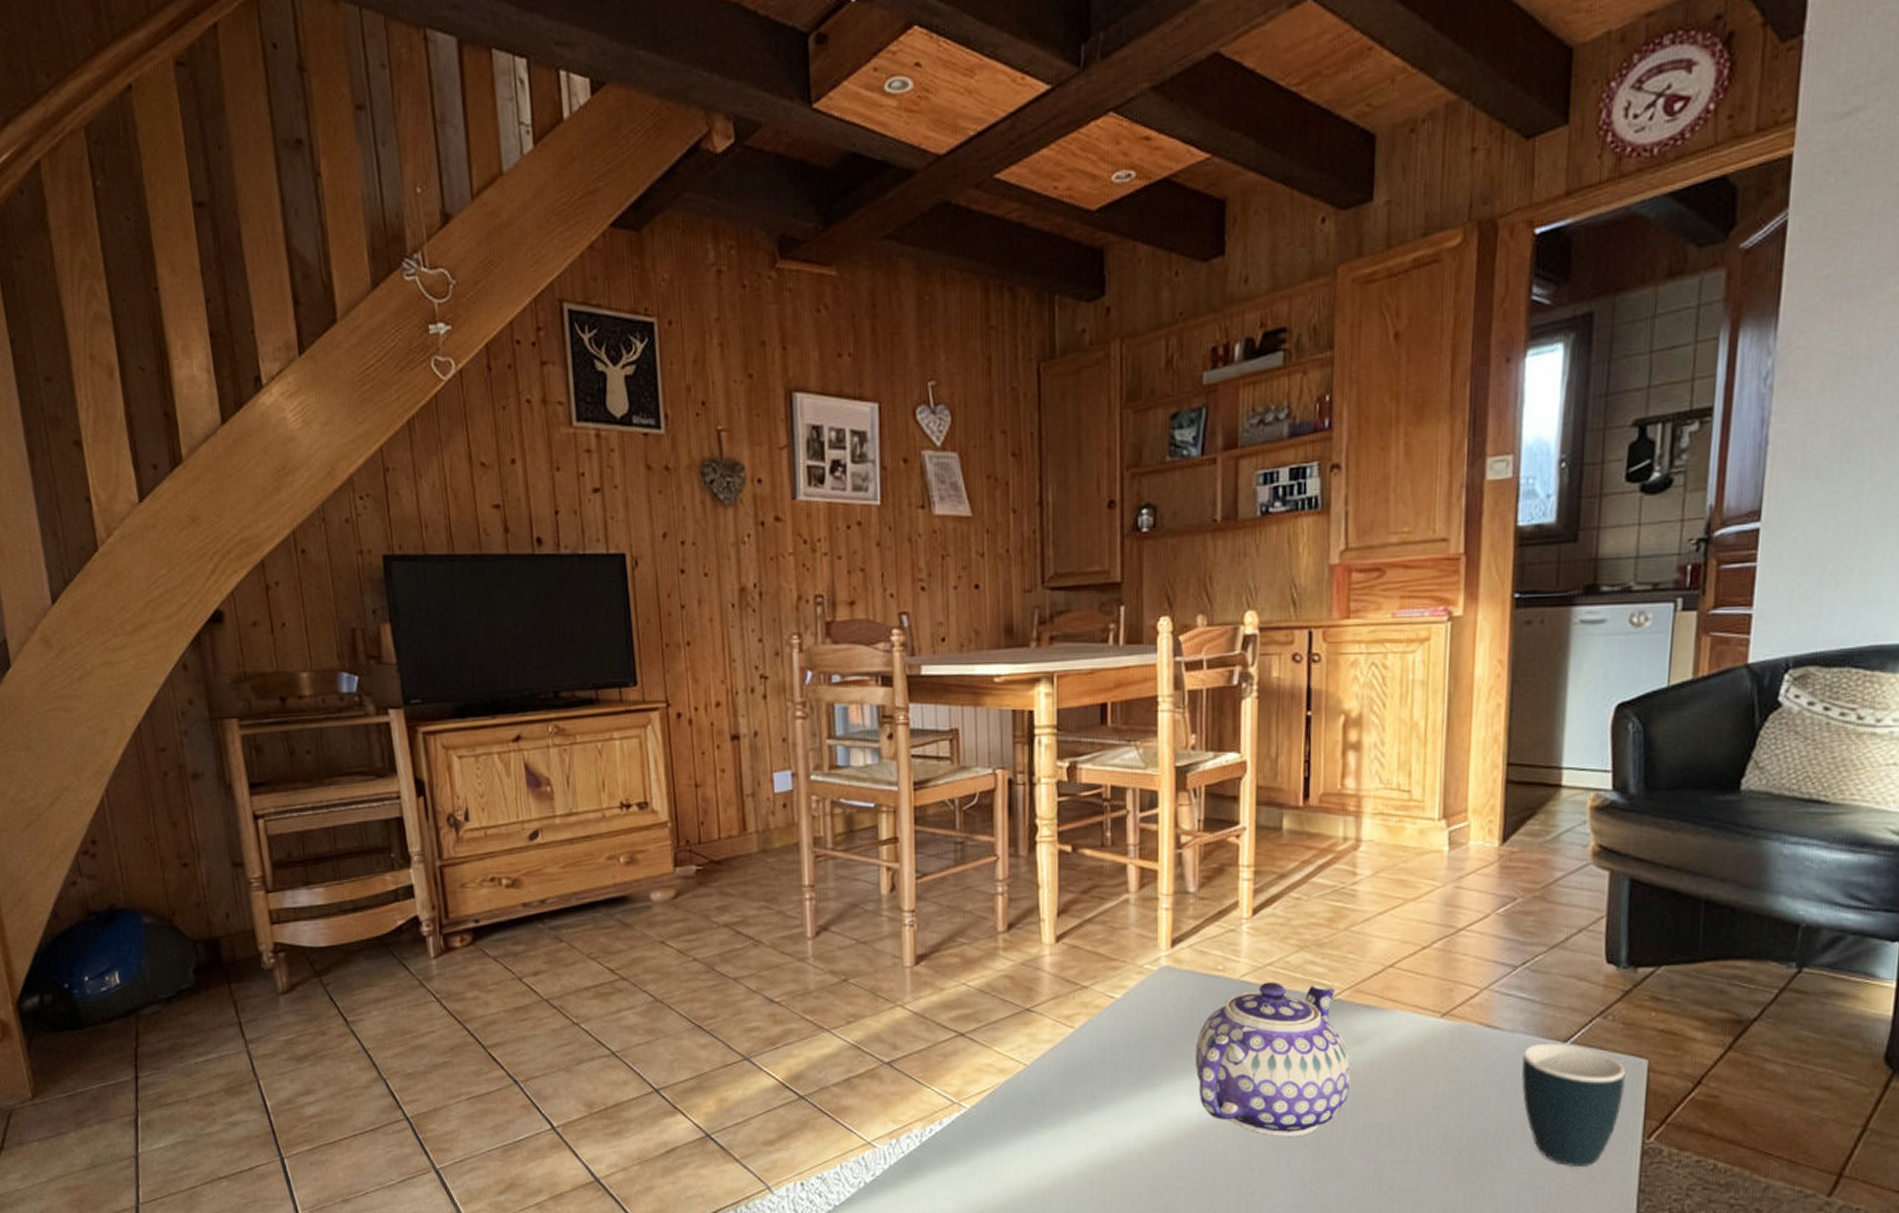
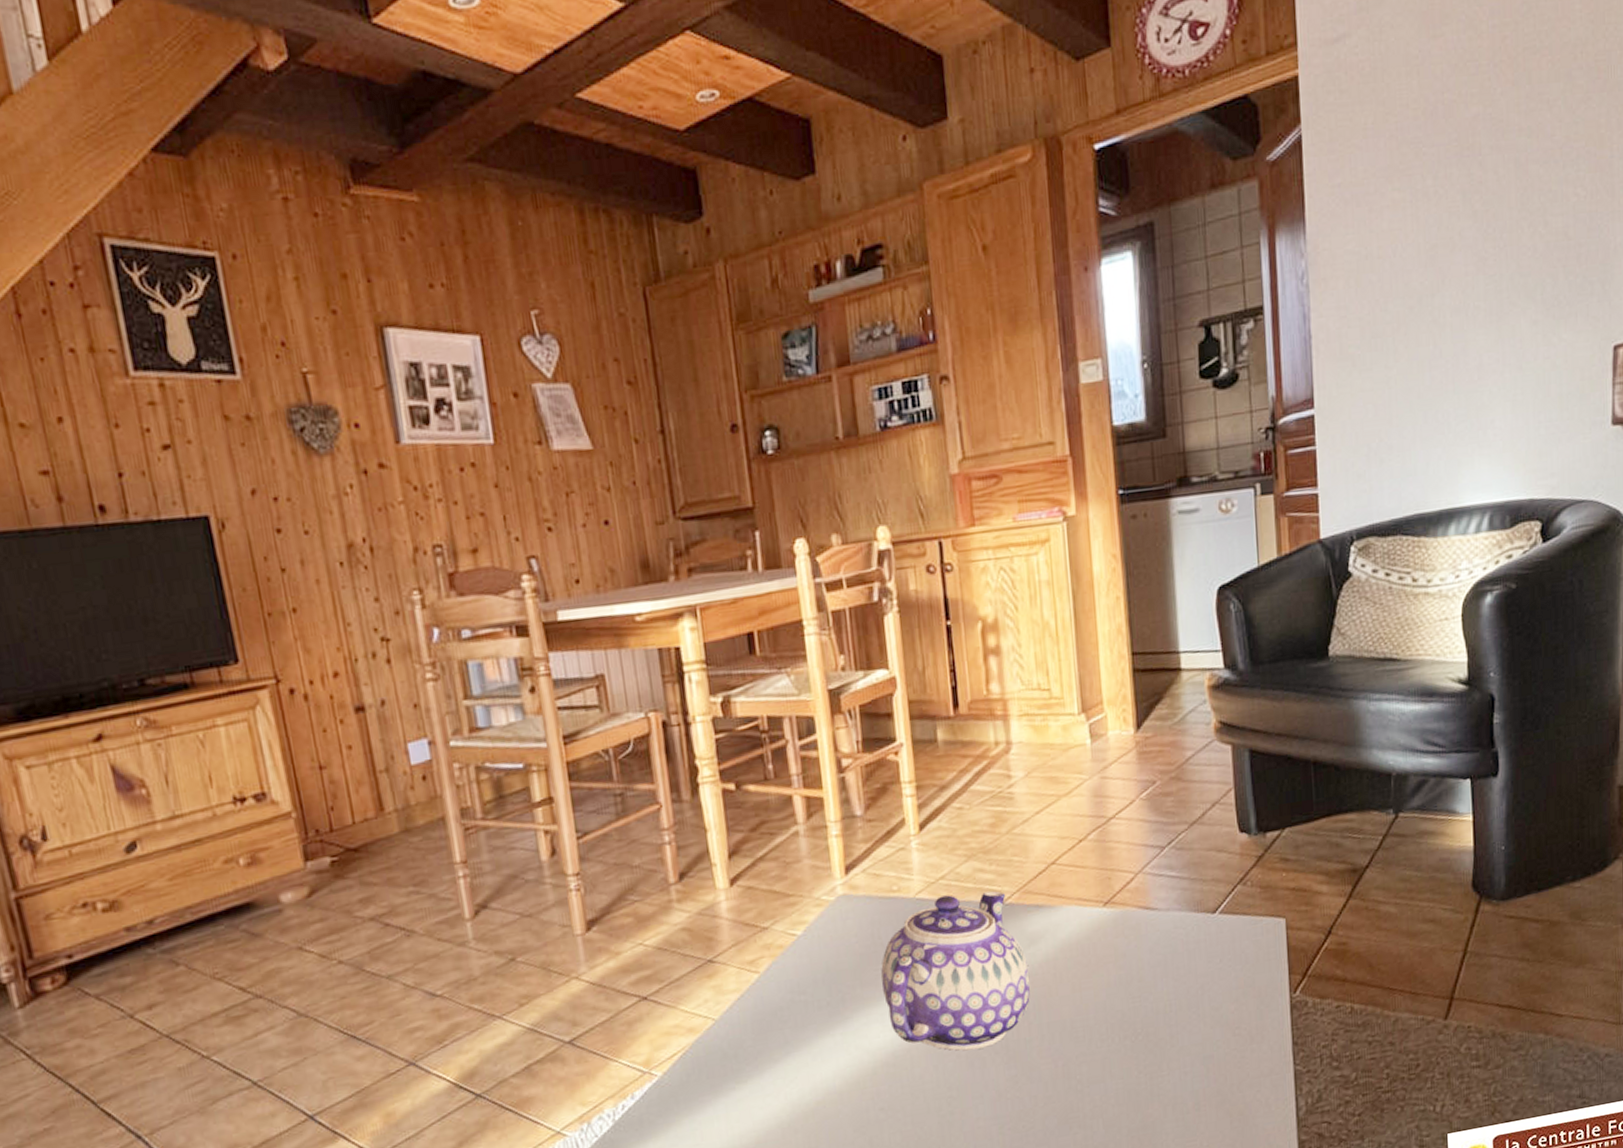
mug: present [1522,1043,1626,1167] -> none [1180,914,1270,1032]

